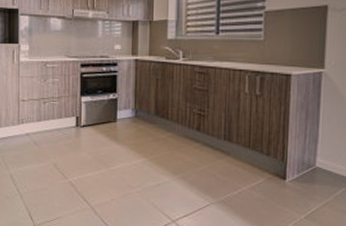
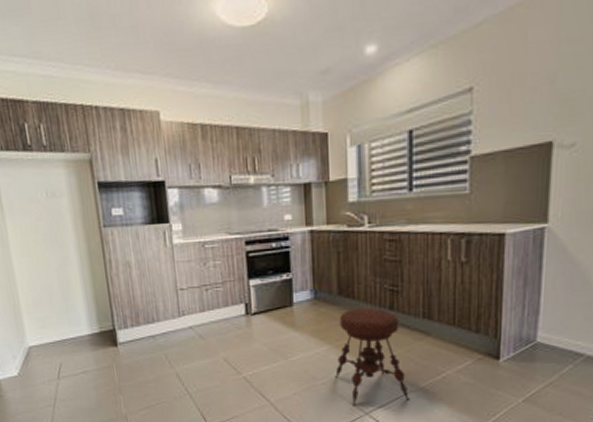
stool: none [148,128,211,214] -> present [335,308,410,407]

